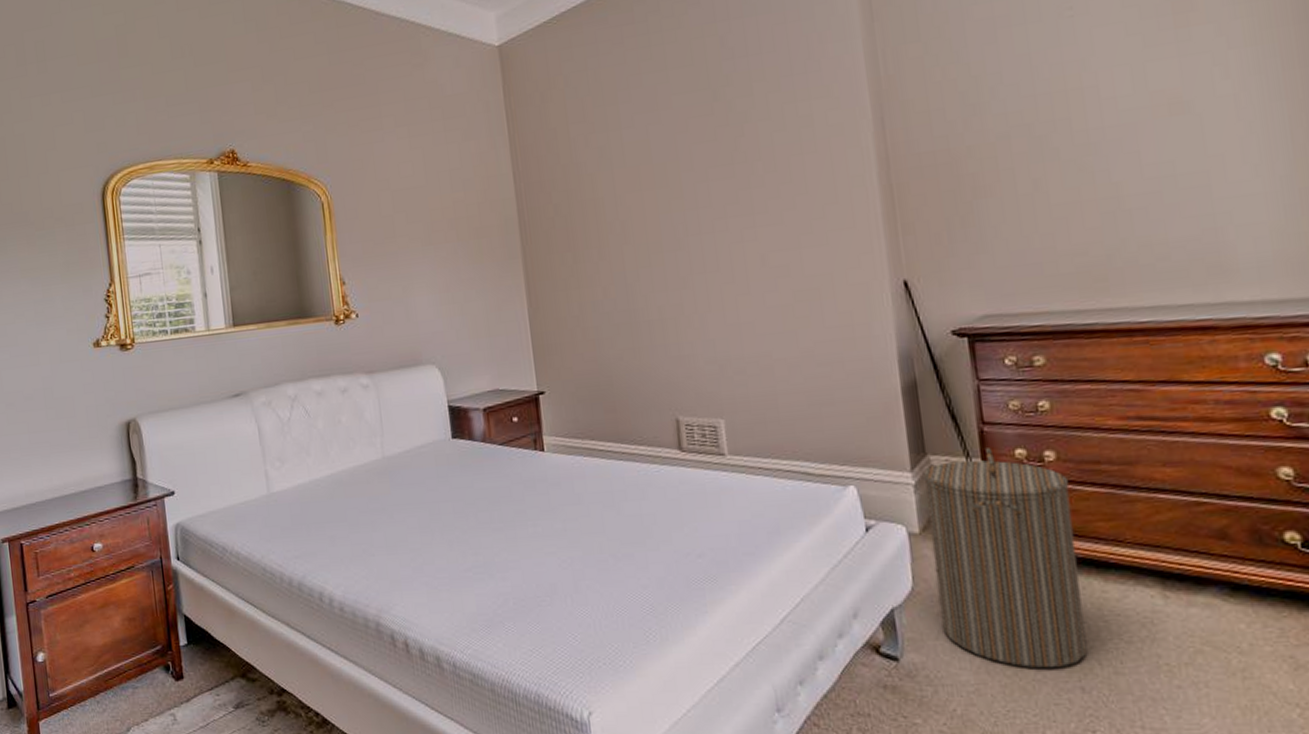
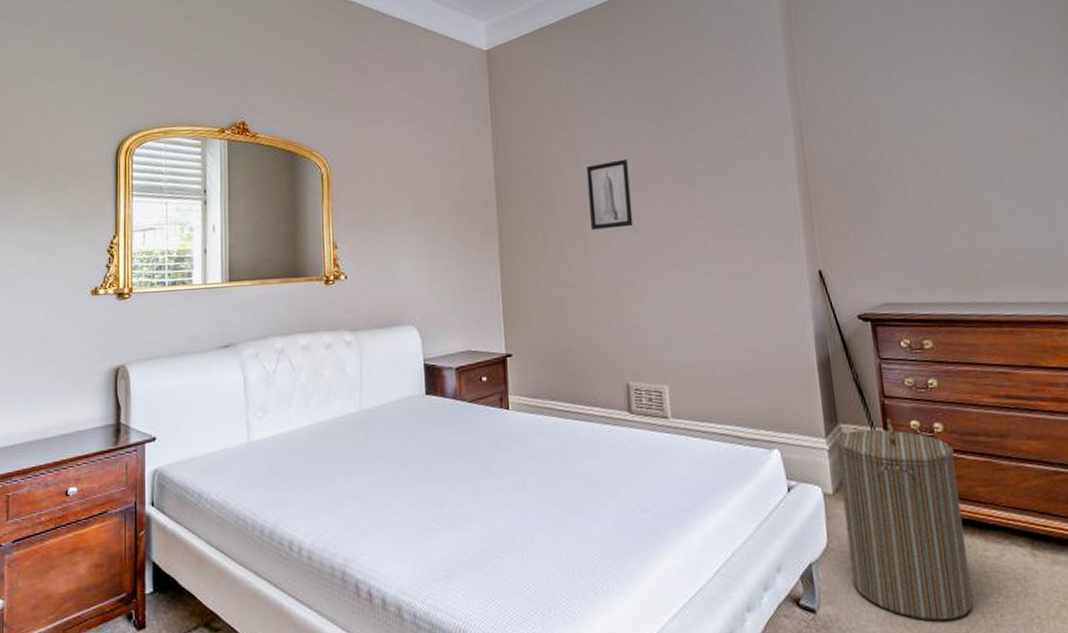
wall art: none [621,163,679,248] -> present [586,159,634,230]

